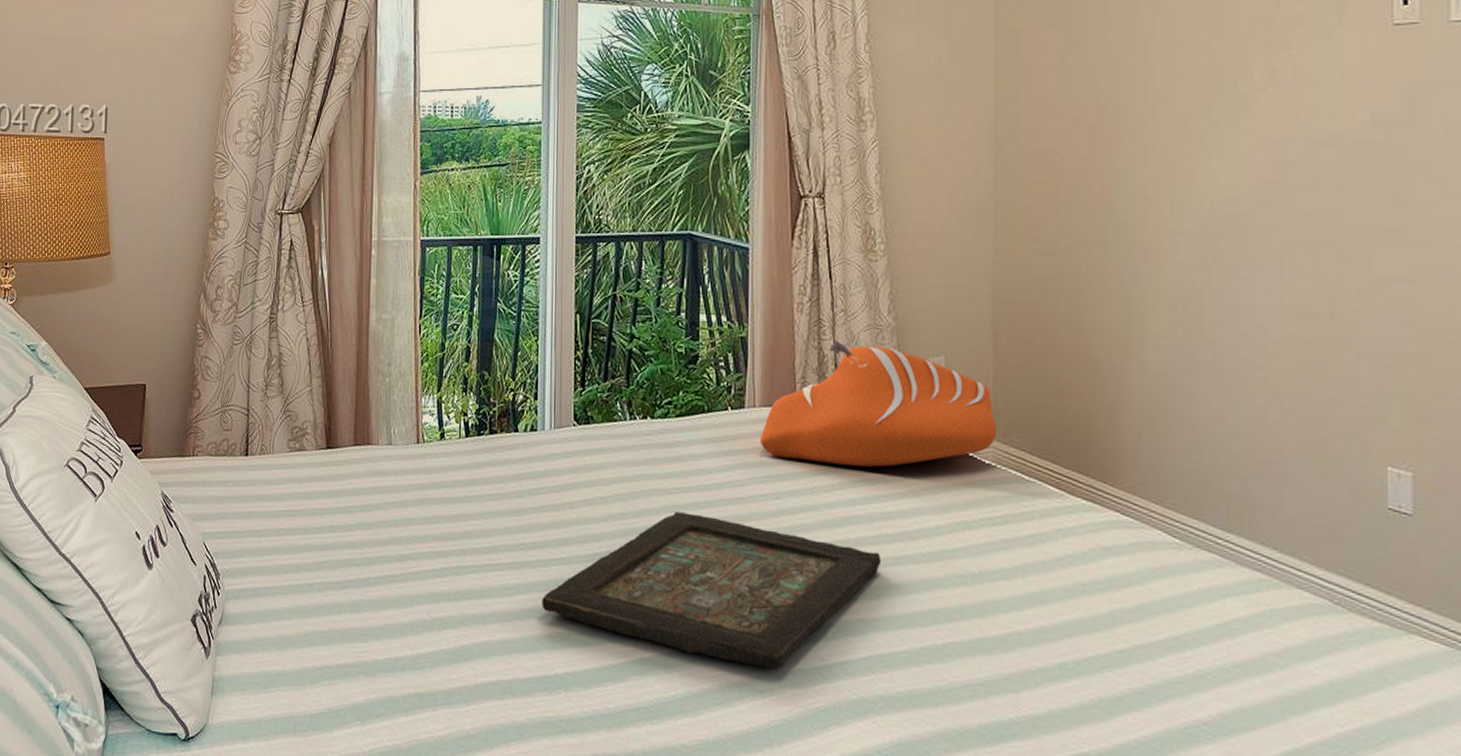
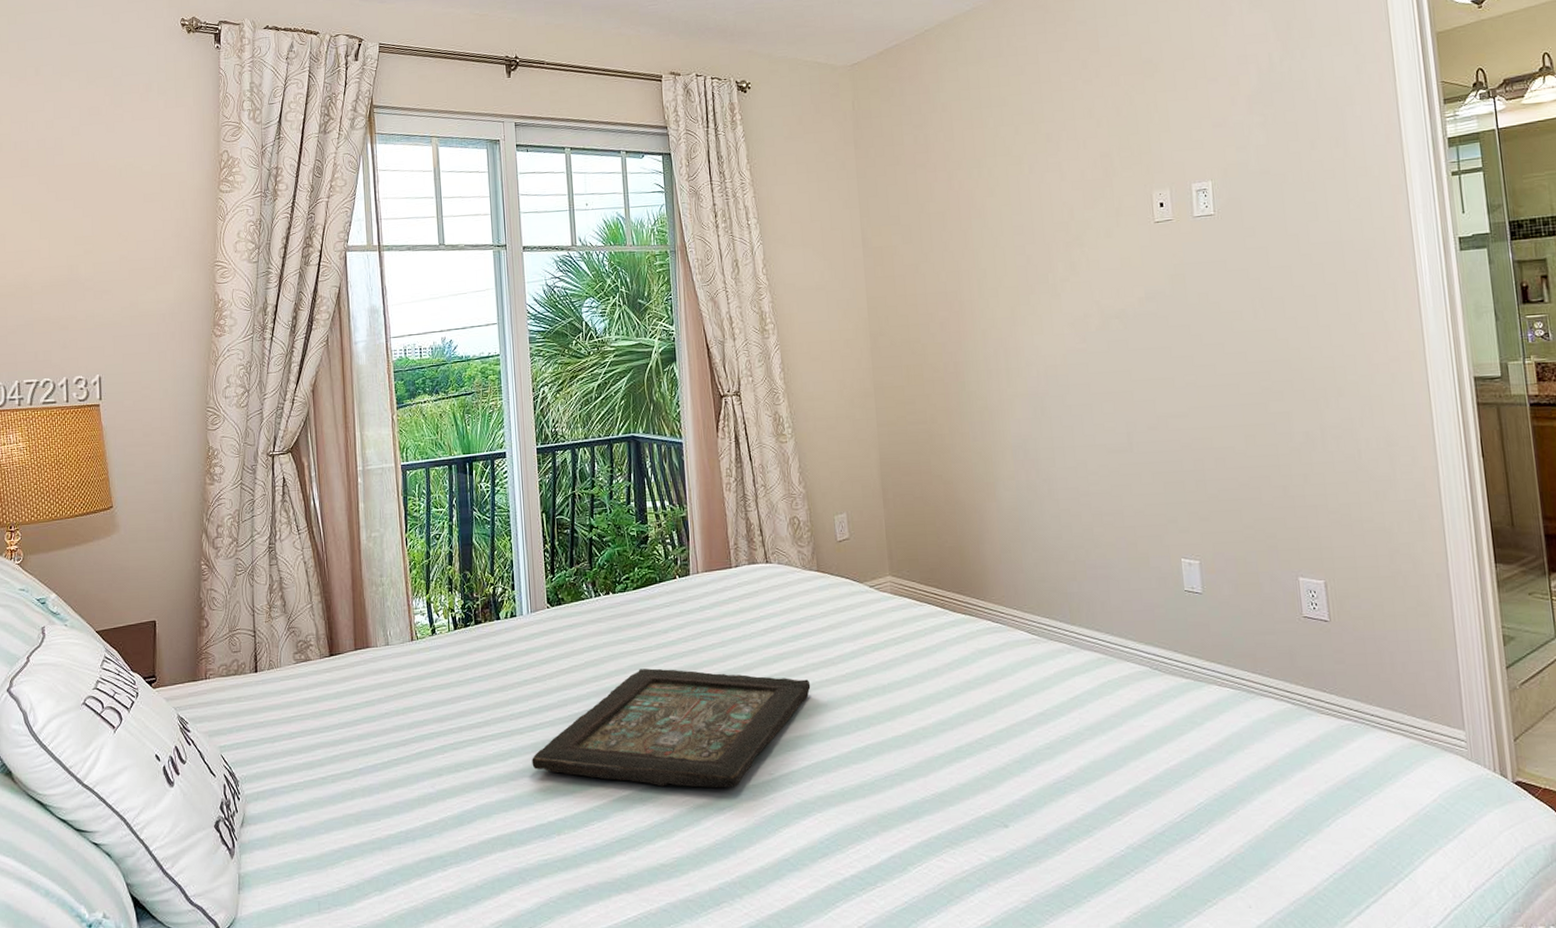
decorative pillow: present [760,340,997,467] -> none [705,510,893,613]

